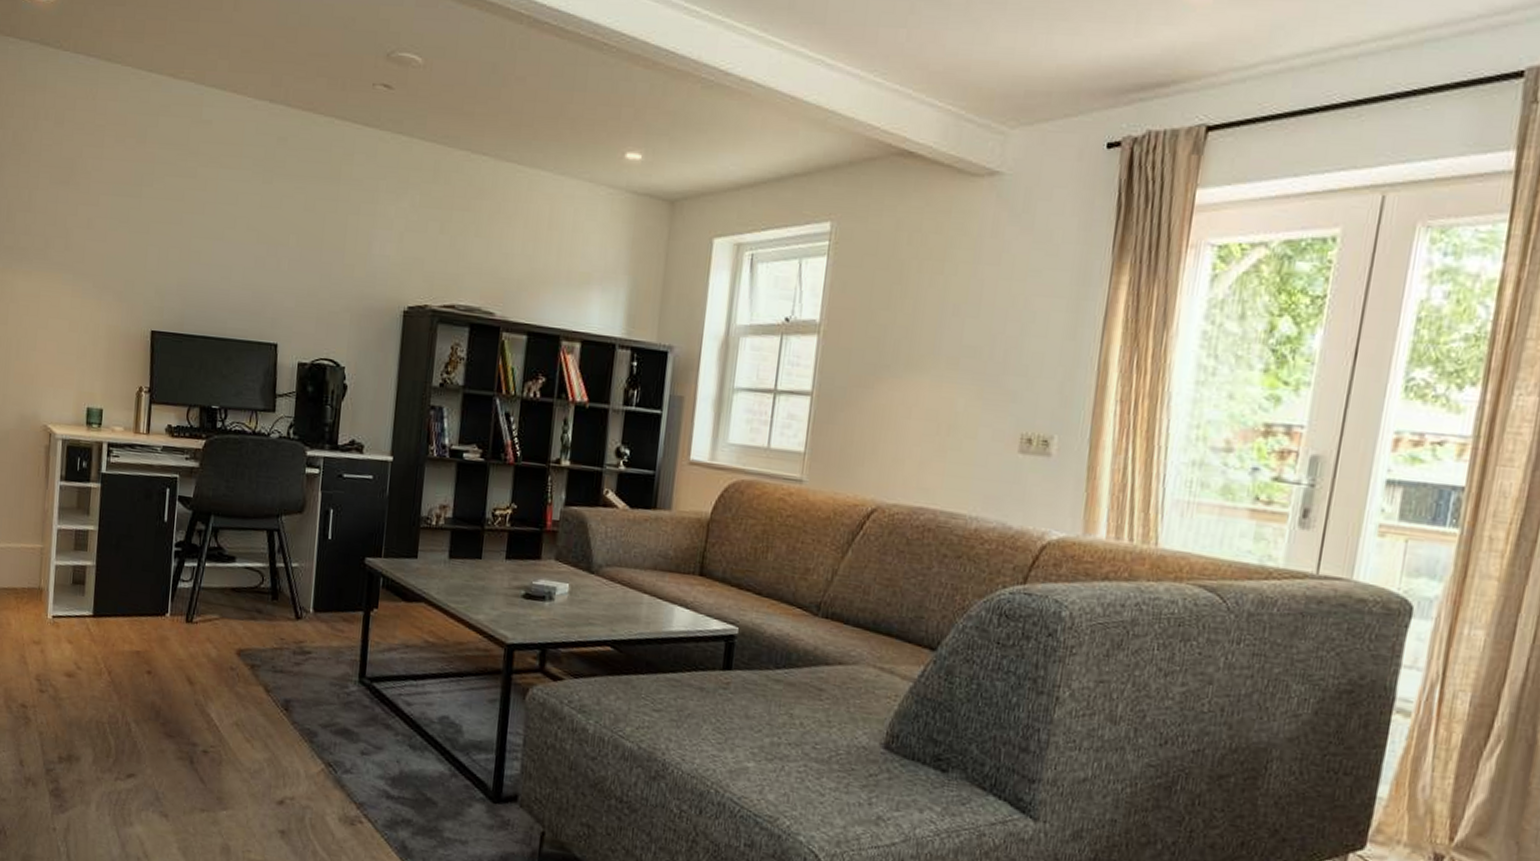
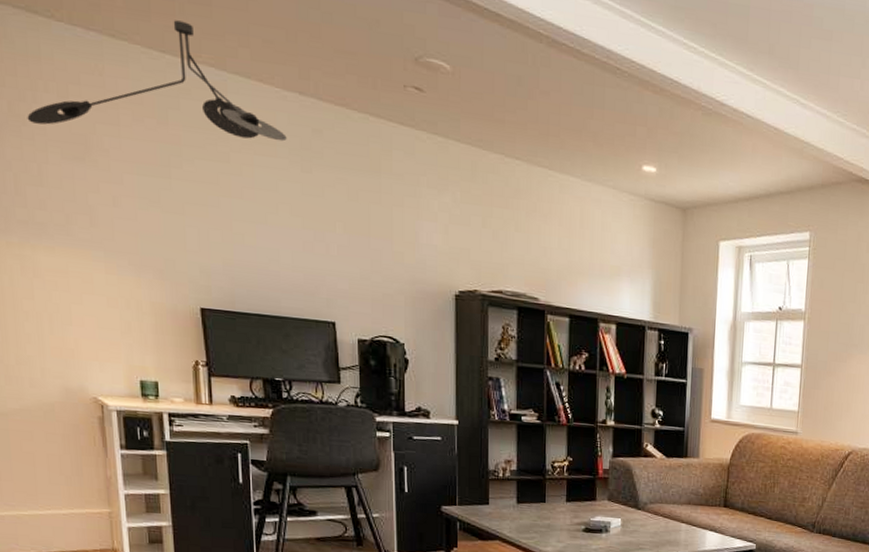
ceiling light fixture: none [26,39,253,153] -> present [27,20,287,142]

